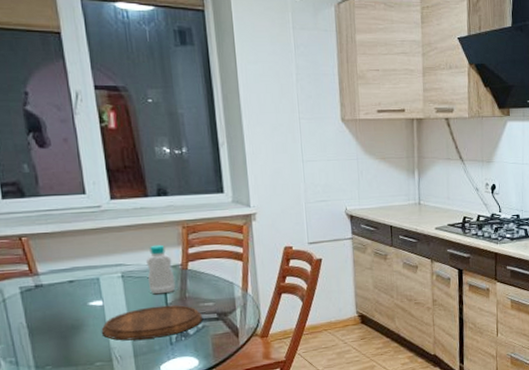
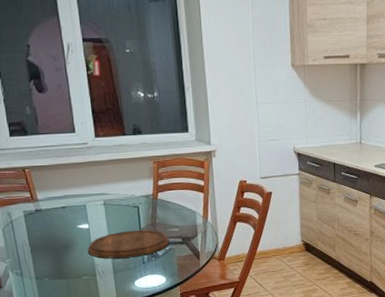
bottle: present [146,244,176,295] -> none [124,177,148,220]

